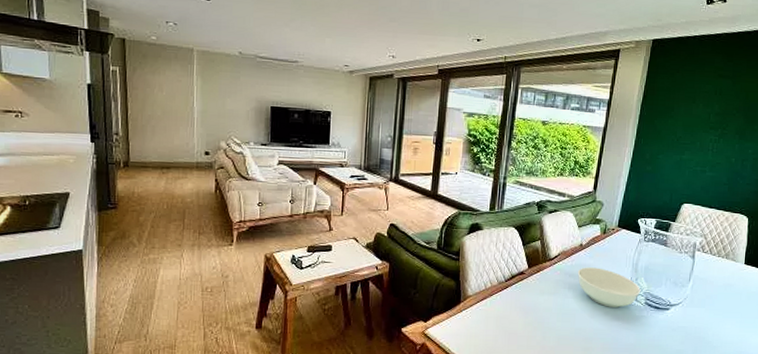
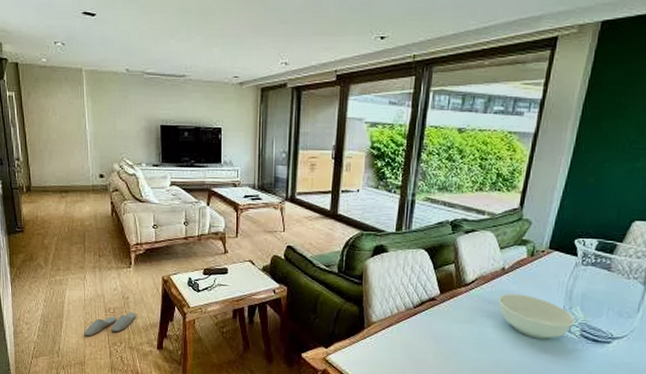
slippers: none [177,291,235,318] -> present [84,312,136,337]

